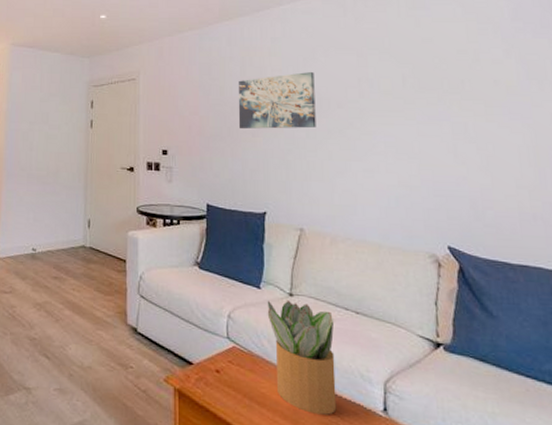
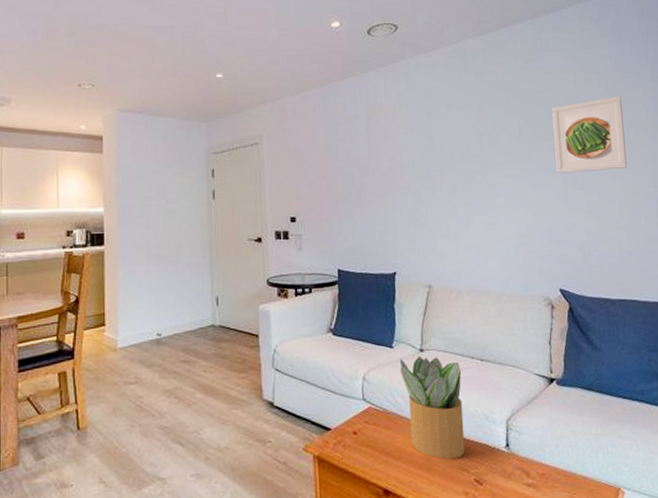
wall art: present [238,71,316,130] -> none [364,127,441,191]
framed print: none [440,47,529,125] -> present [552,96,627,173]

